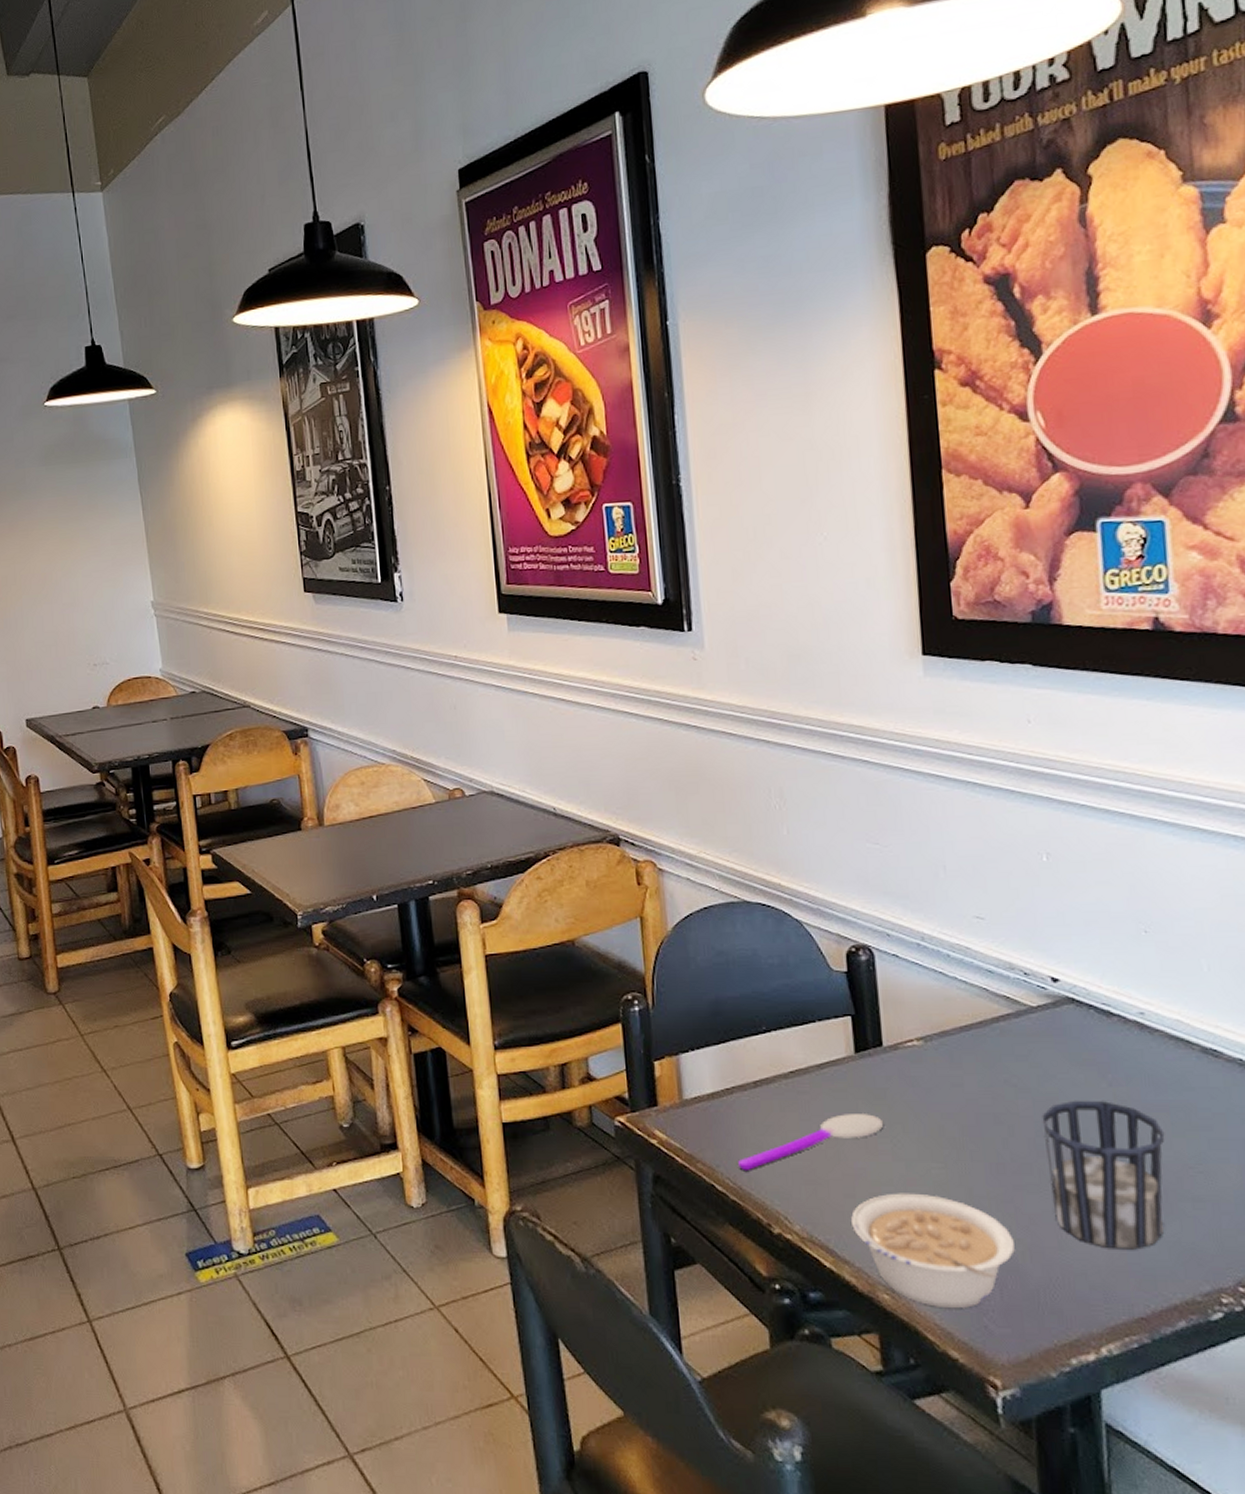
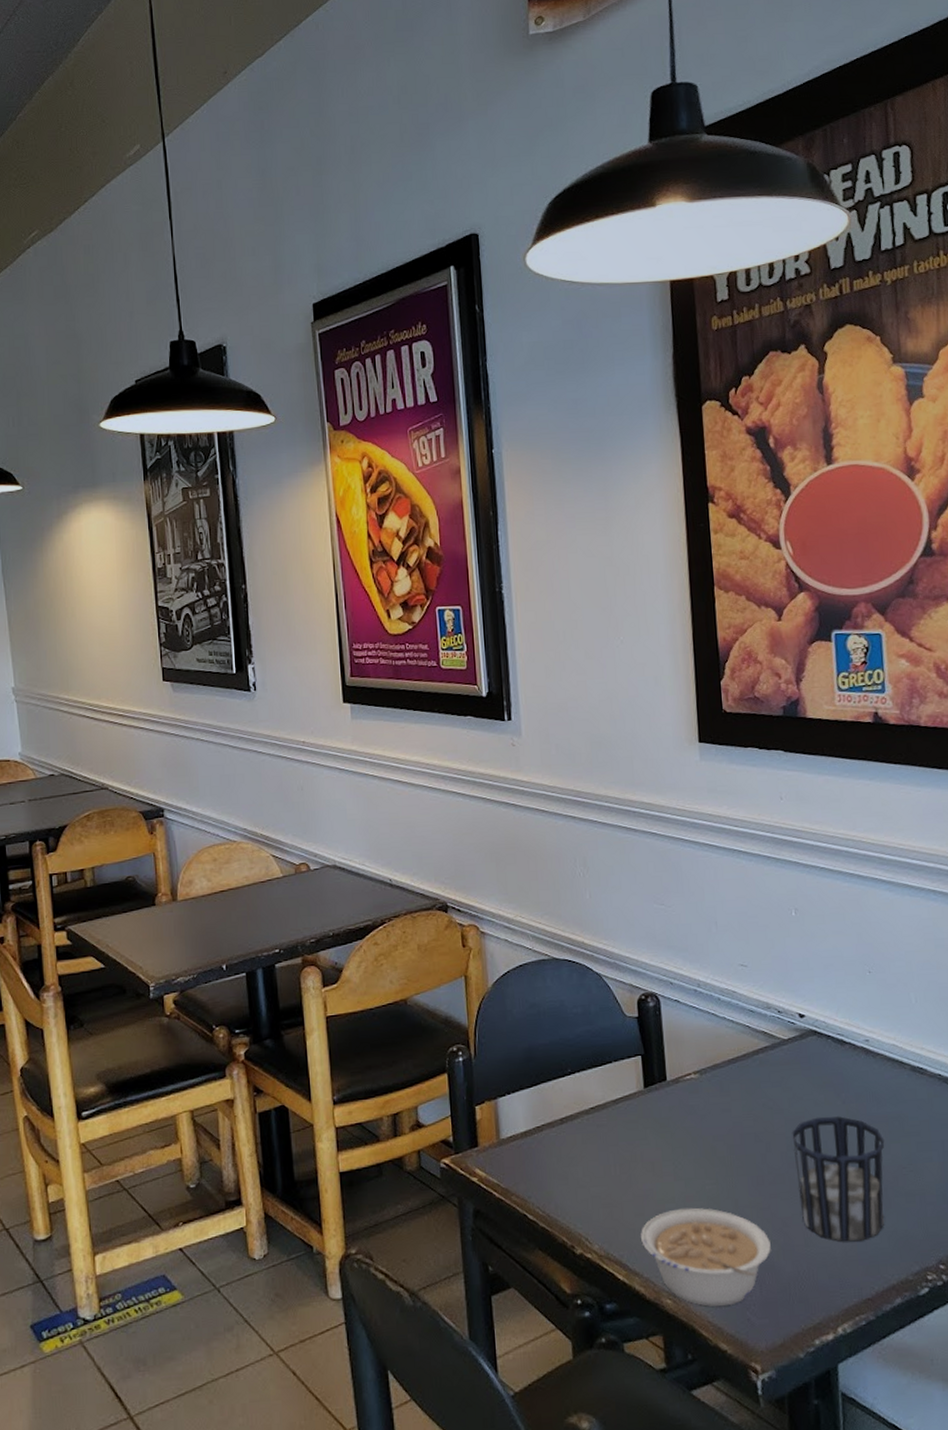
spoon: present [738,1112,884,1171] -> none [547,1140,668,1200]

